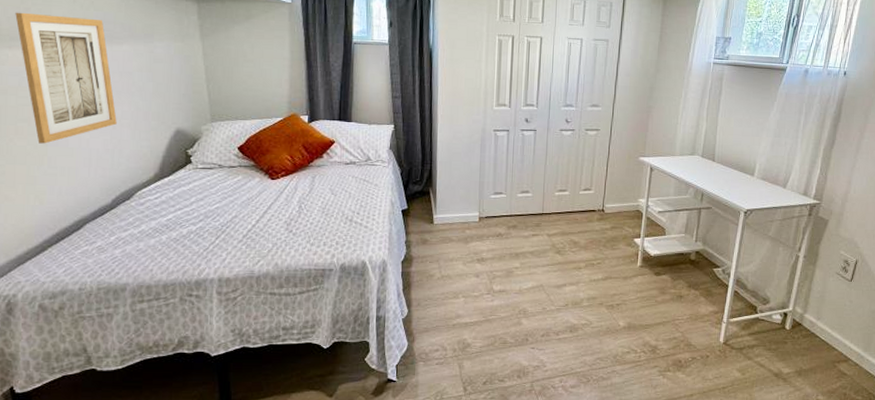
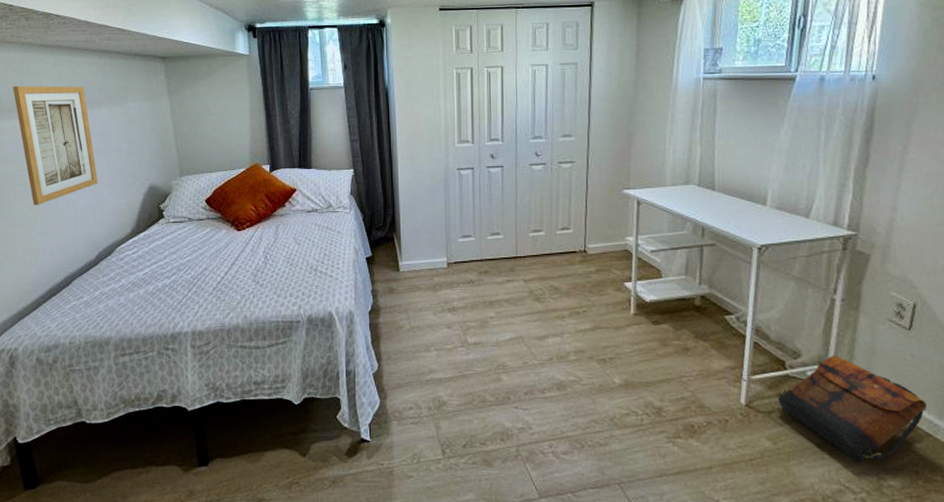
backpack: none [748,301,857,388] -> present [777,355,927,464]

